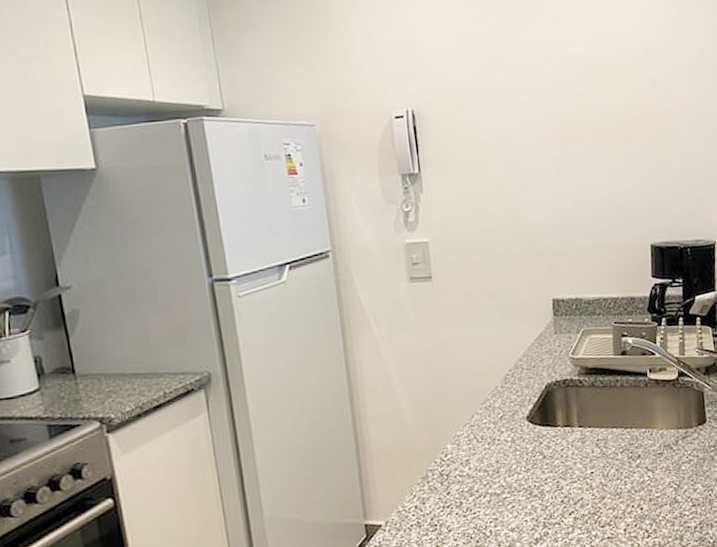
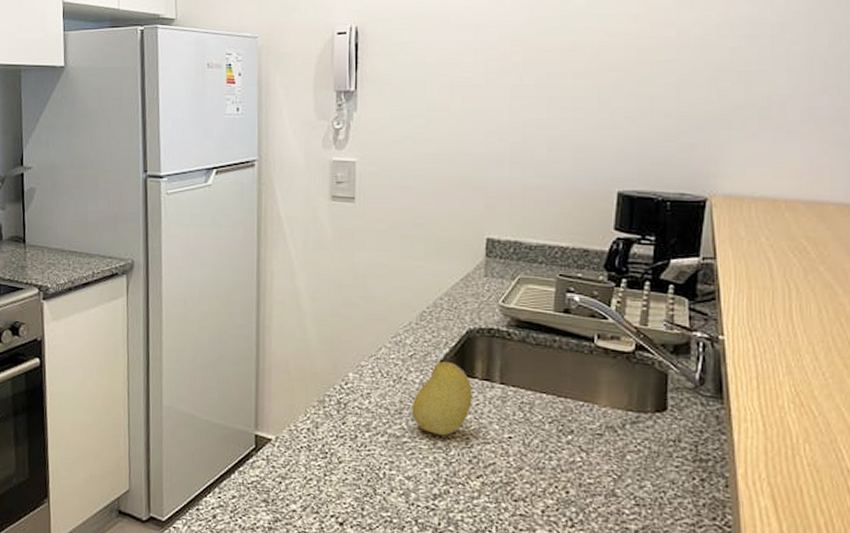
fruit: none [507,416,558,485] -> present [411,361,472,436]

